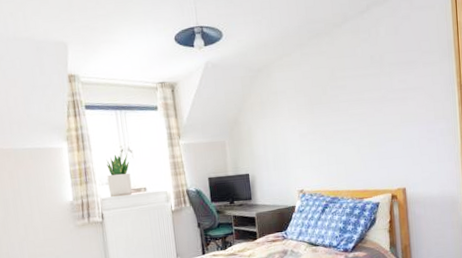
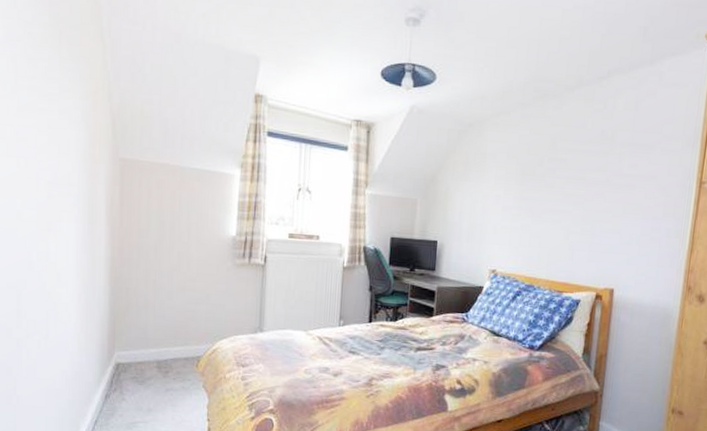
planter: present [106,153,132,198] -> none [277,192,306,242]

